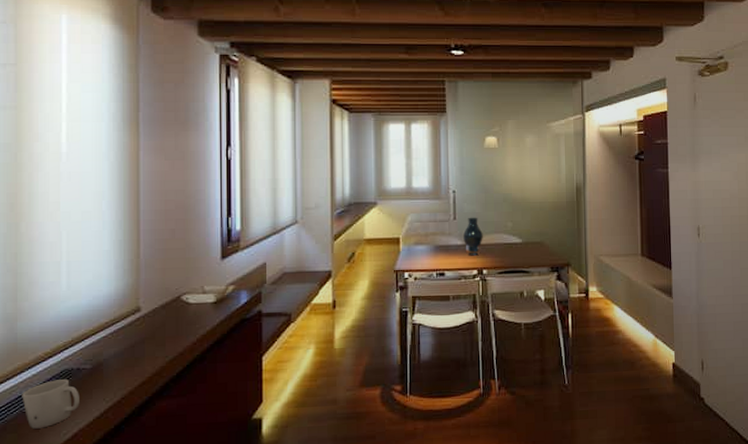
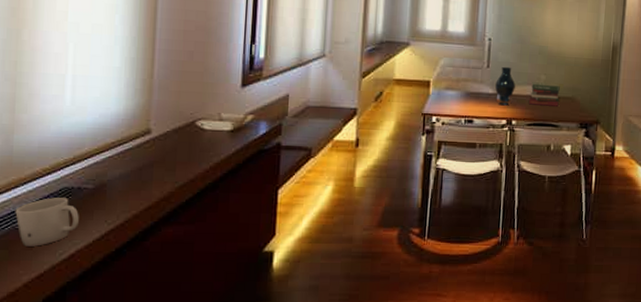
books: none [498,229,528,253] -> present [529,81,560,106]

